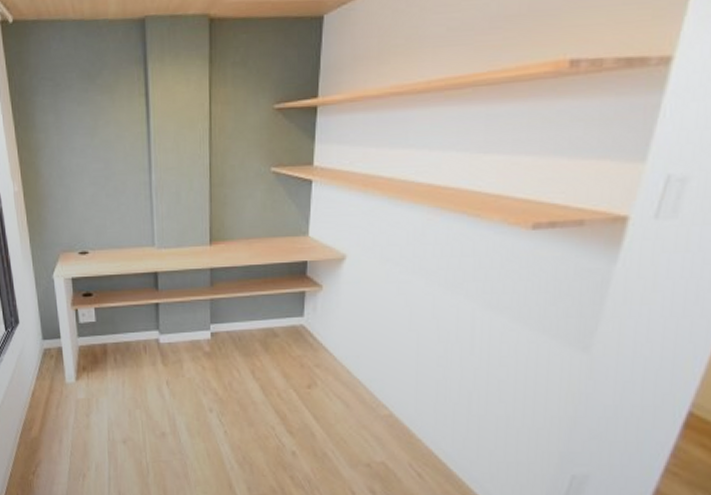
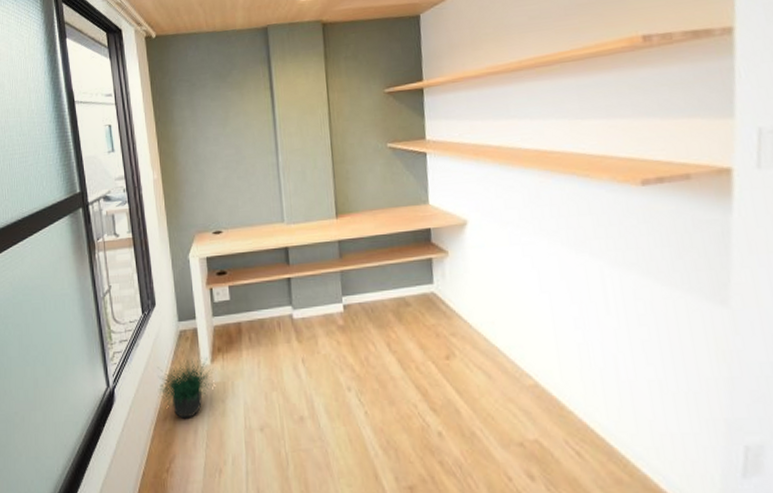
potted plant: none [22,375,78,429] -> present [158,358,213,419]

